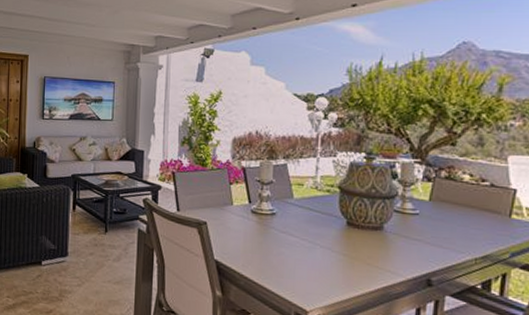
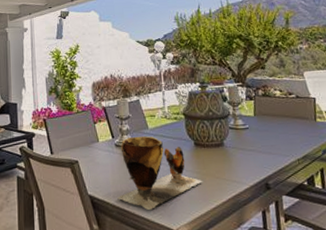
clay pot: none [247,204,350,286] -> present [117,135,203,210]

